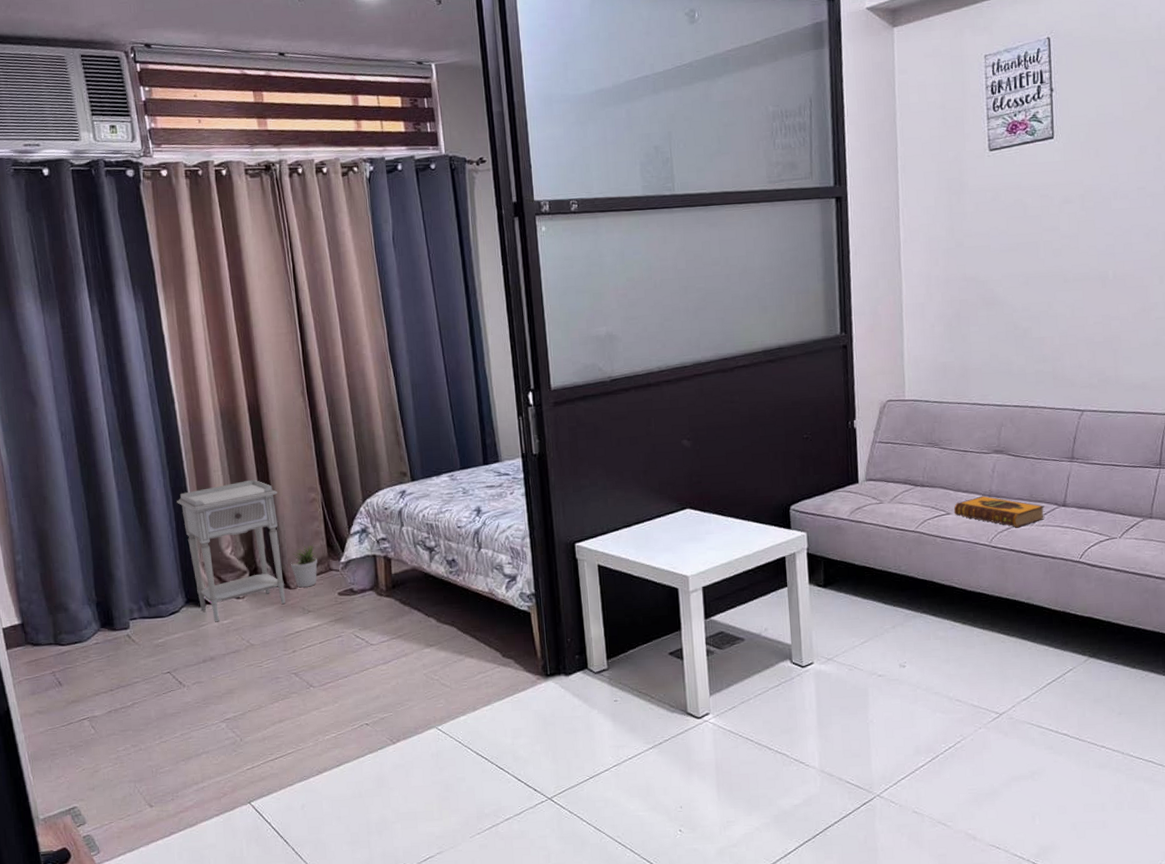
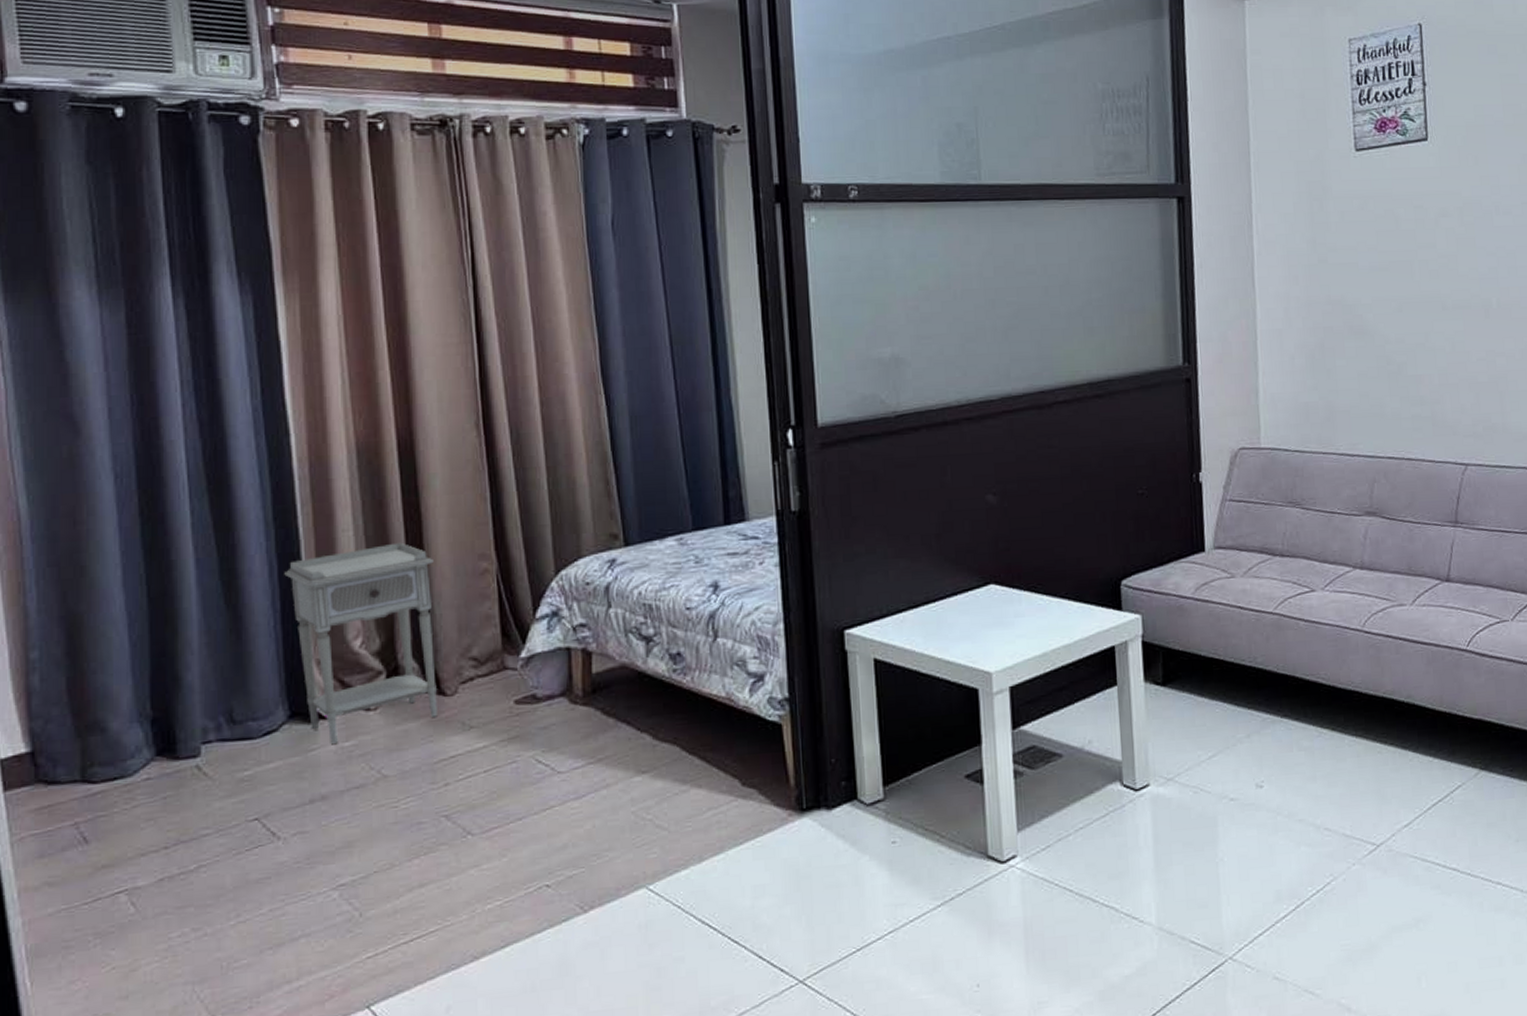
potted plant: present [290,544,318,588] -> none [447,633,488,694]
hardback book: present [953,496,1045,528] -> none [1319,568,1425,609]

